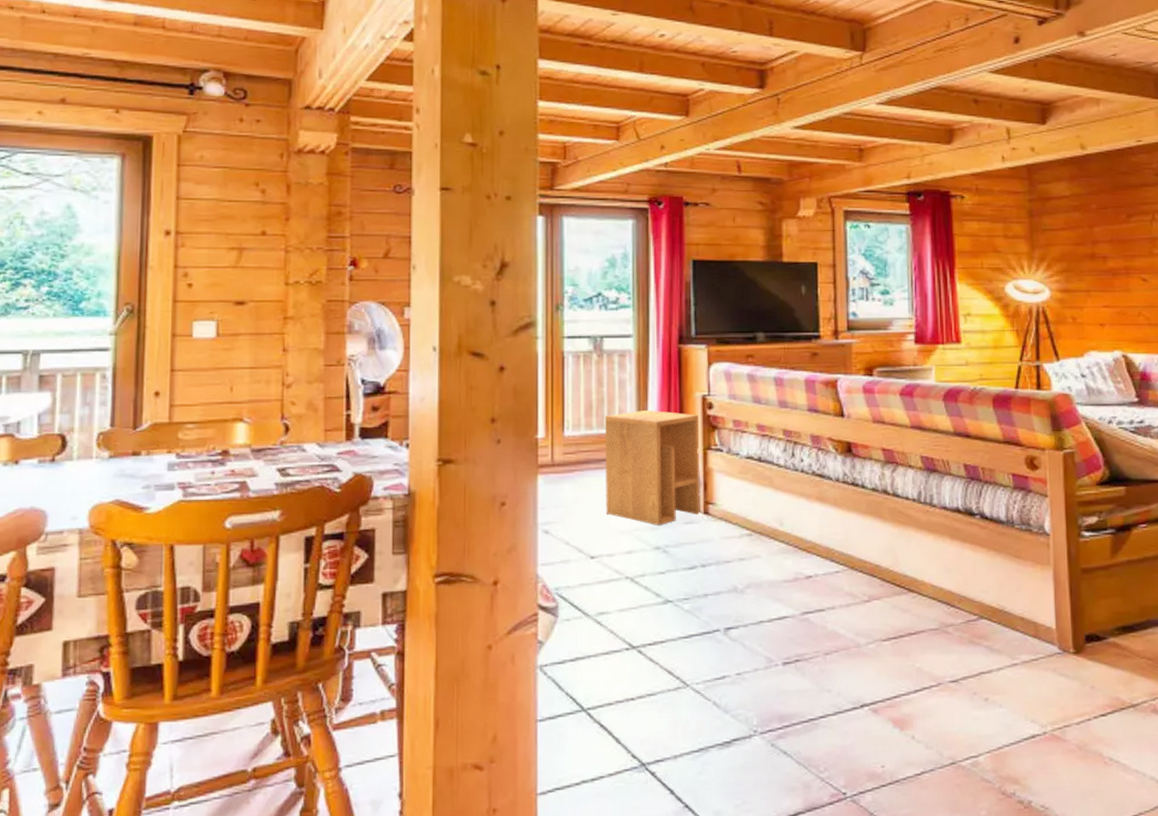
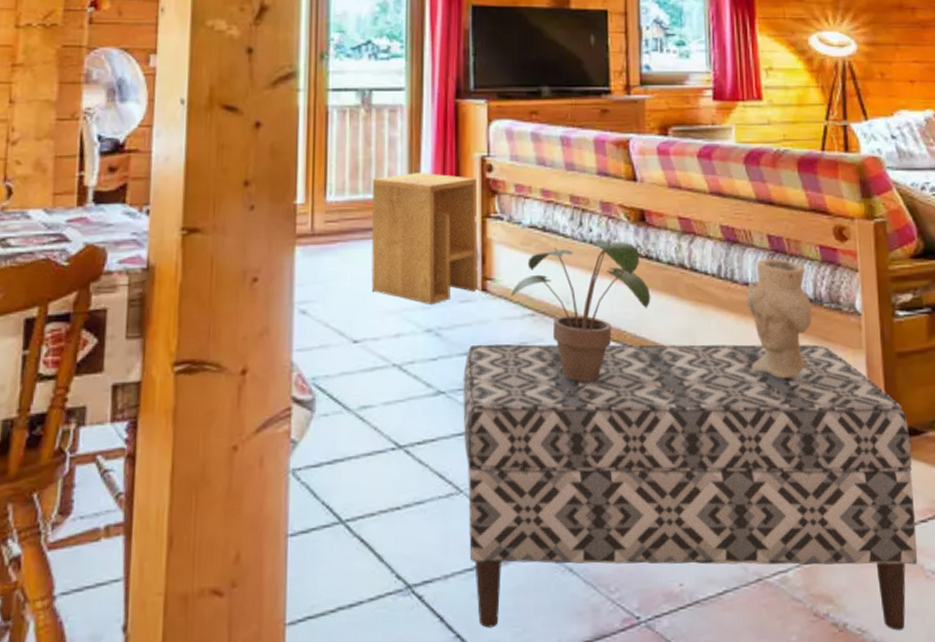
bench: none [688,560,1097,808] -> present [463,344,918,631]
potted plant: none [730,468,857,593] -> present [511,238,651,382]
decorative vase: none [944,485,1004,591] -> present [746,259,812,379]

